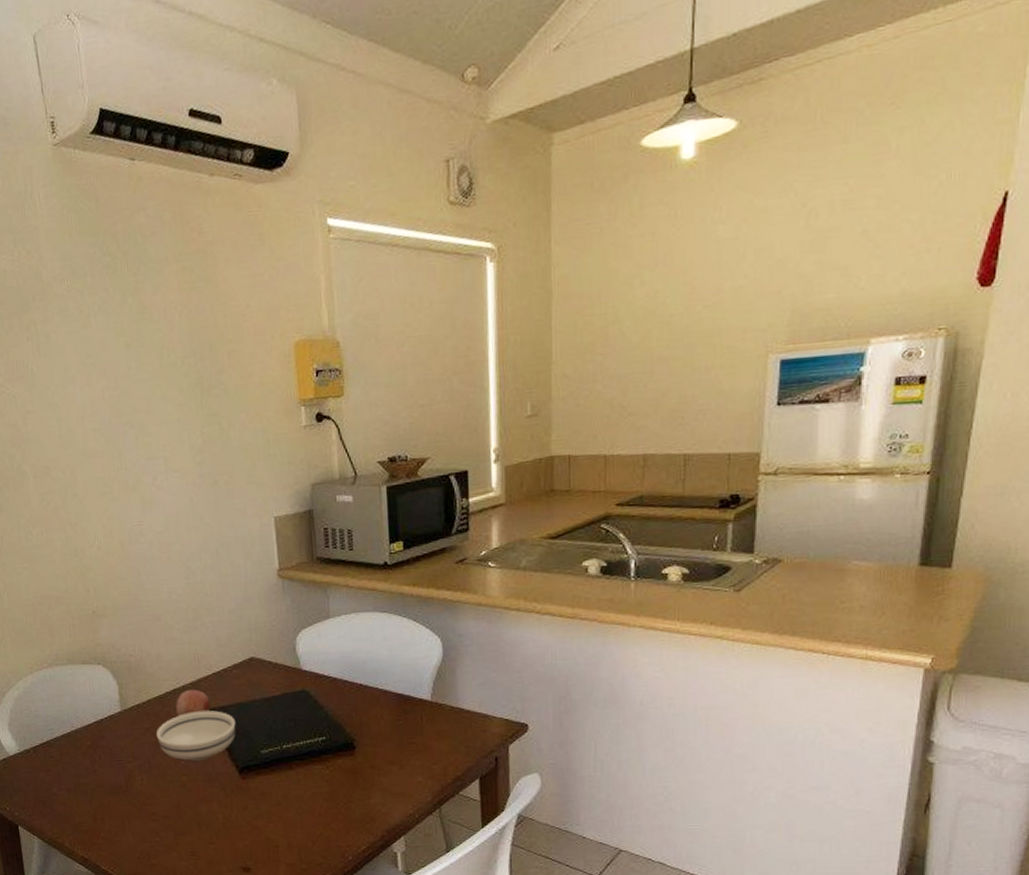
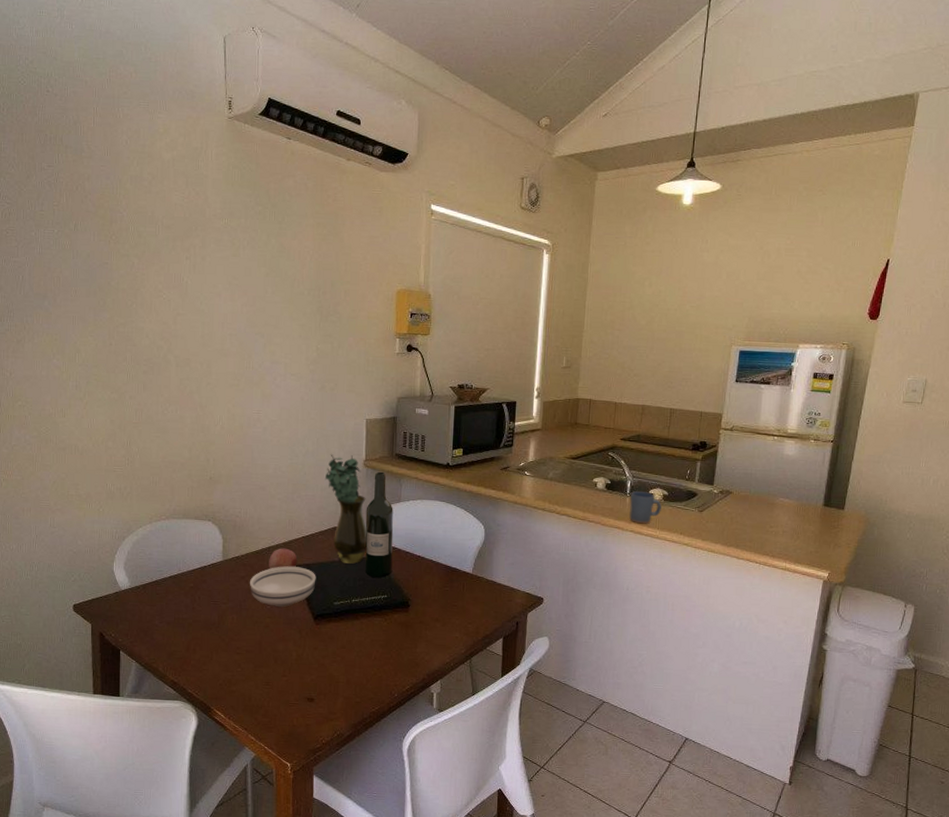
vase: none [231,565,294,702] -> present [324,454,367,564]
wine bottle: none [287,582,329,716] -> present [365,471,394,578]
mug: none [636,572,681,616] -> present [629,491,661,524]

